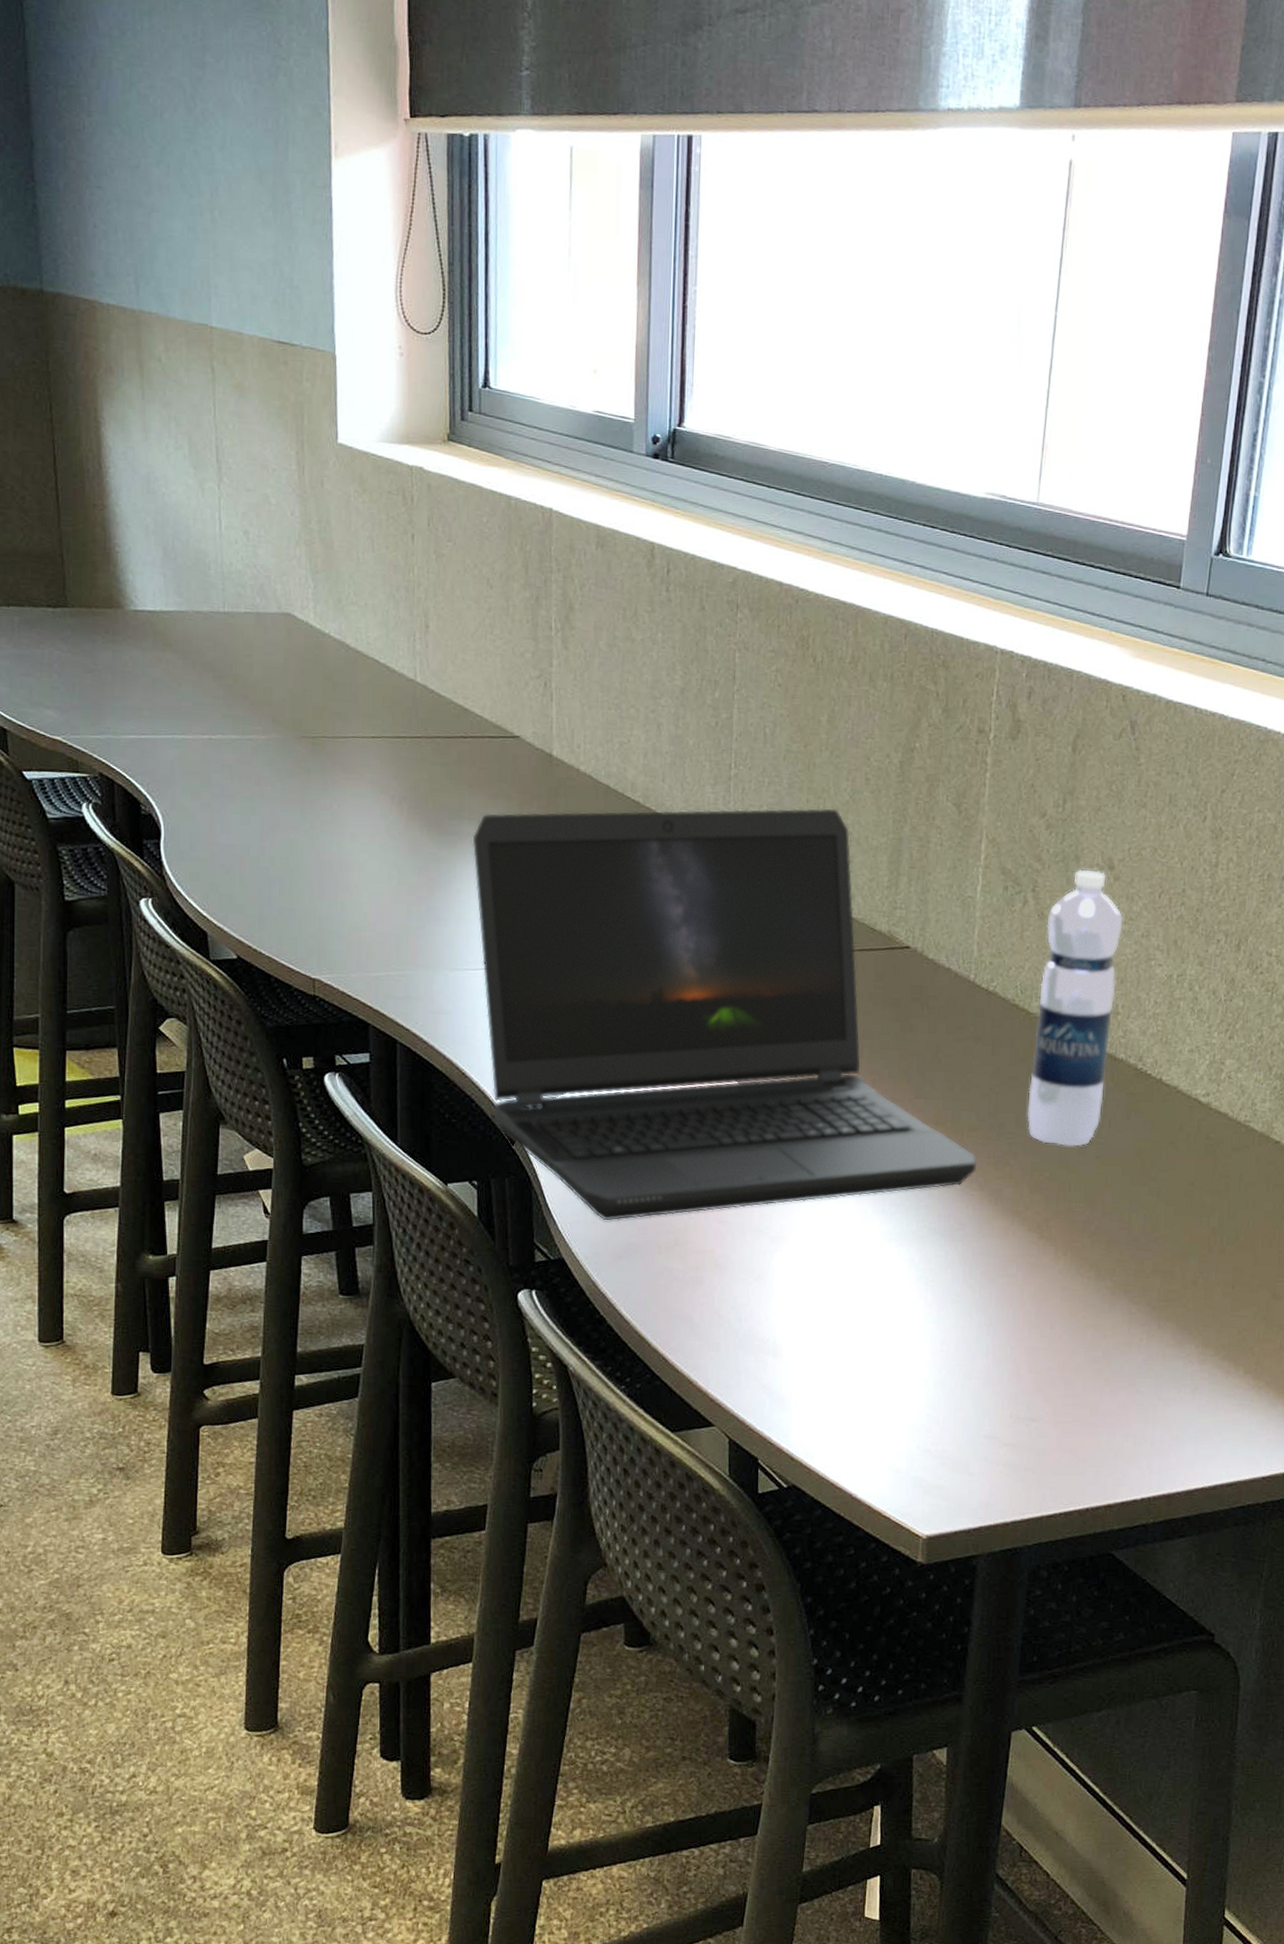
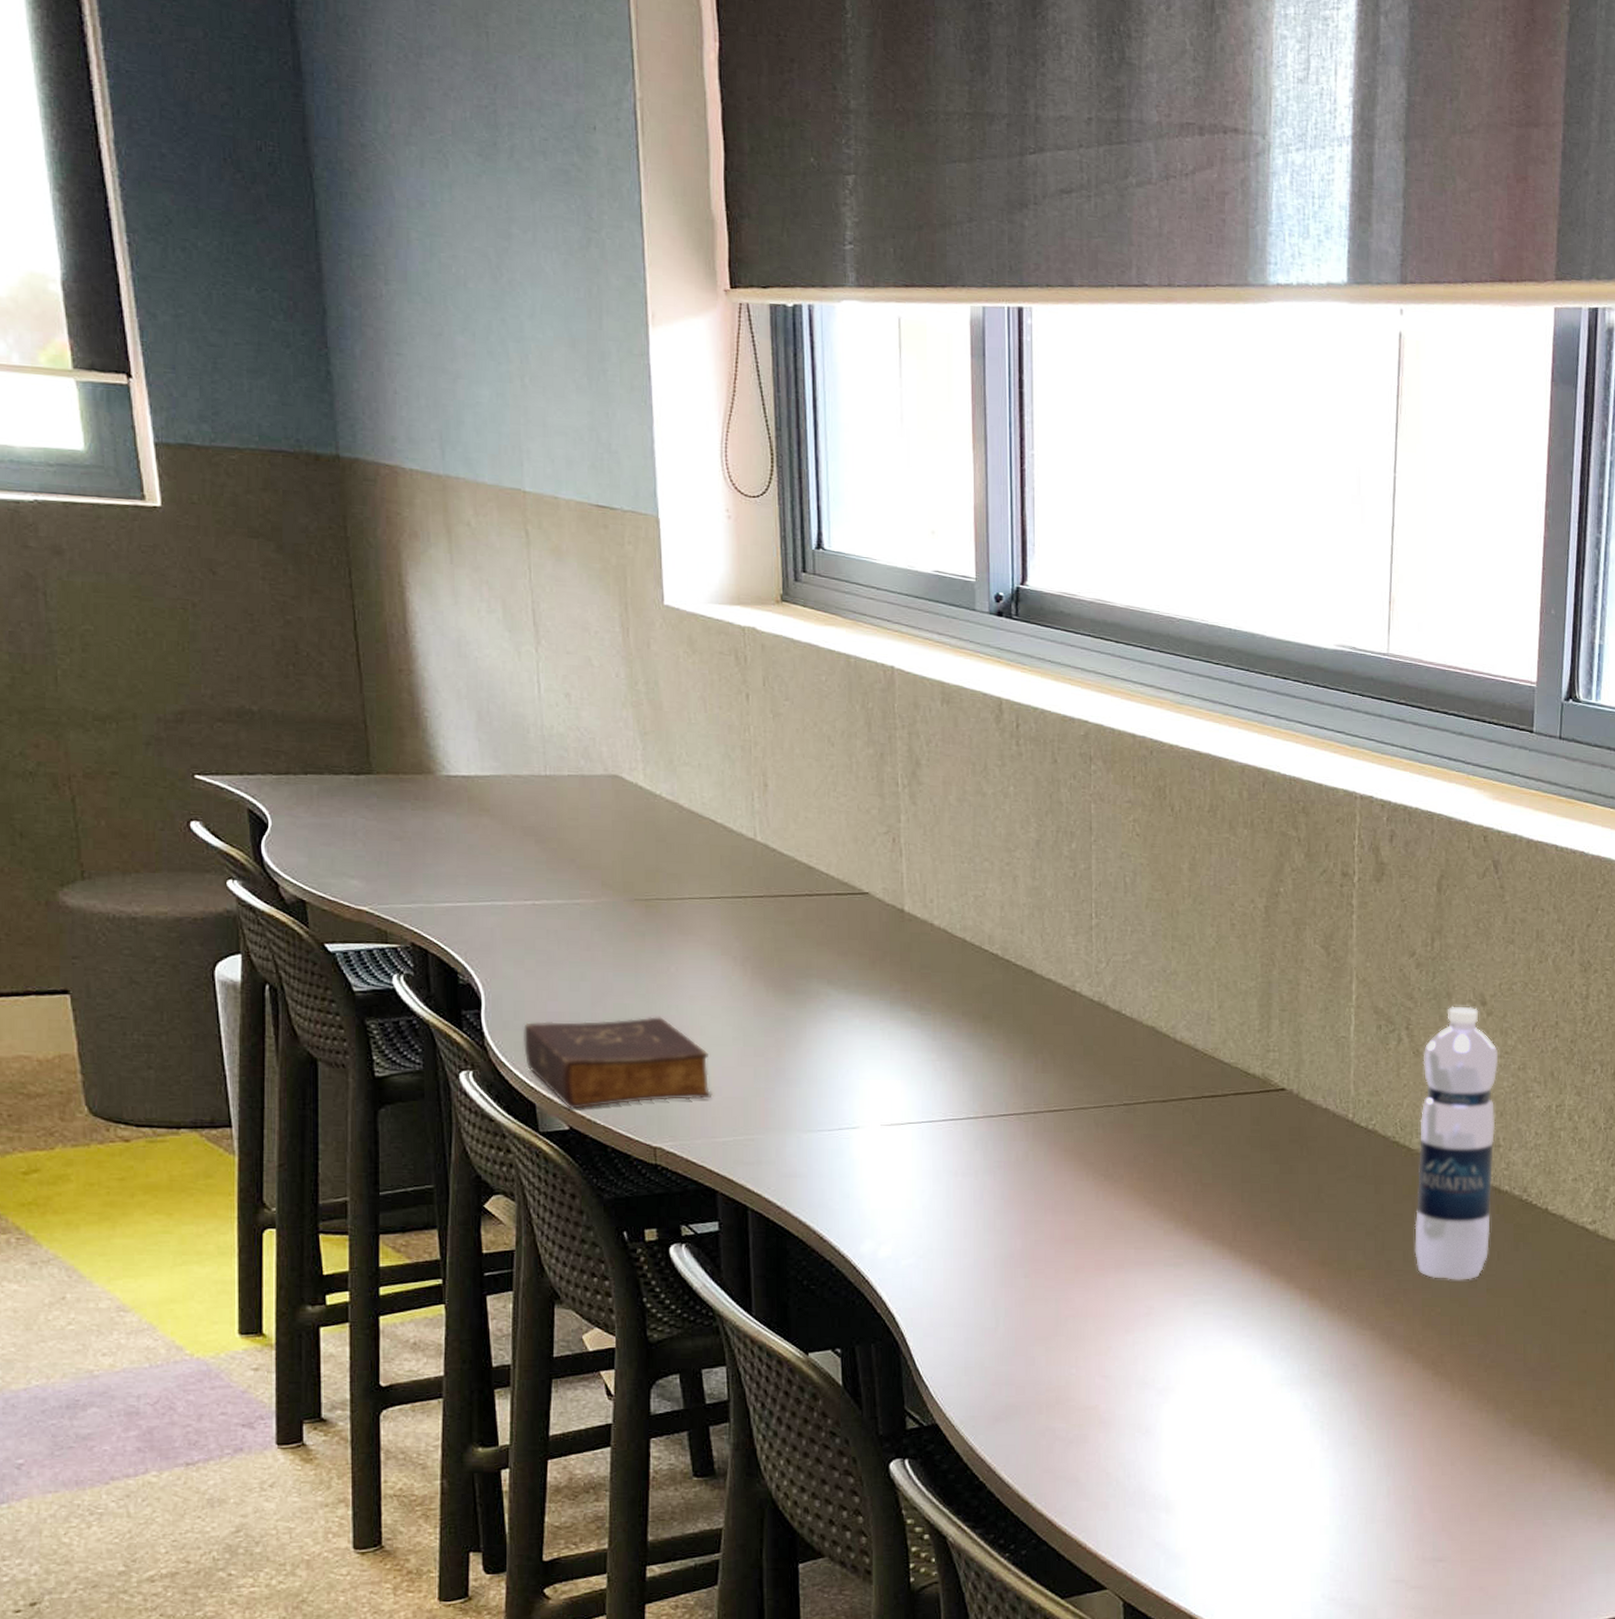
book: none [198,851,368,939] -> present [524,1016,713,1109]
laptop computer: present [472,808,977,1221] -> none [822,955,1367,1382]

